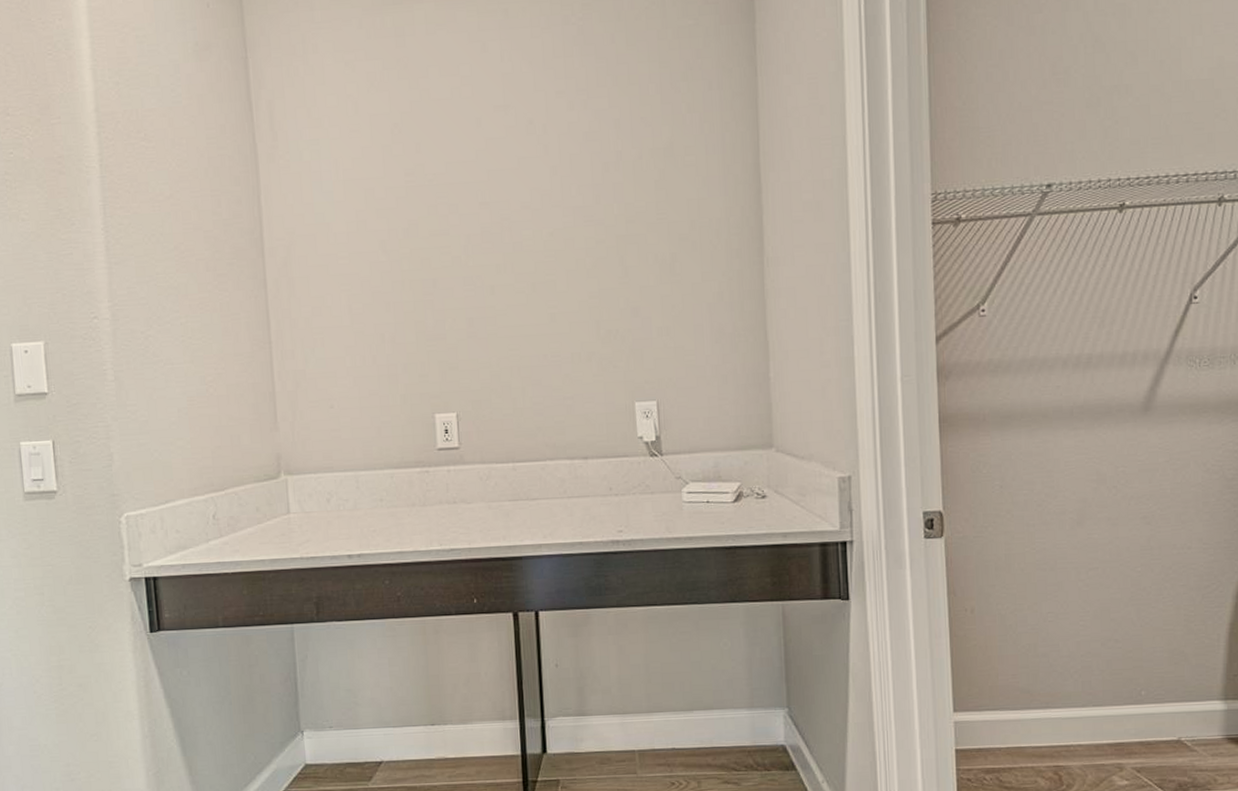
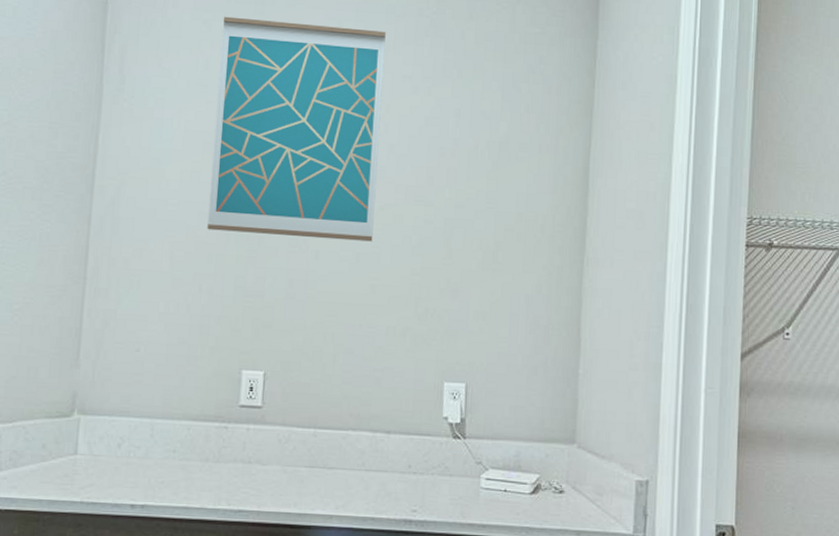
wall art: none [365,47,546,279] -> present [207,16,386,242]

